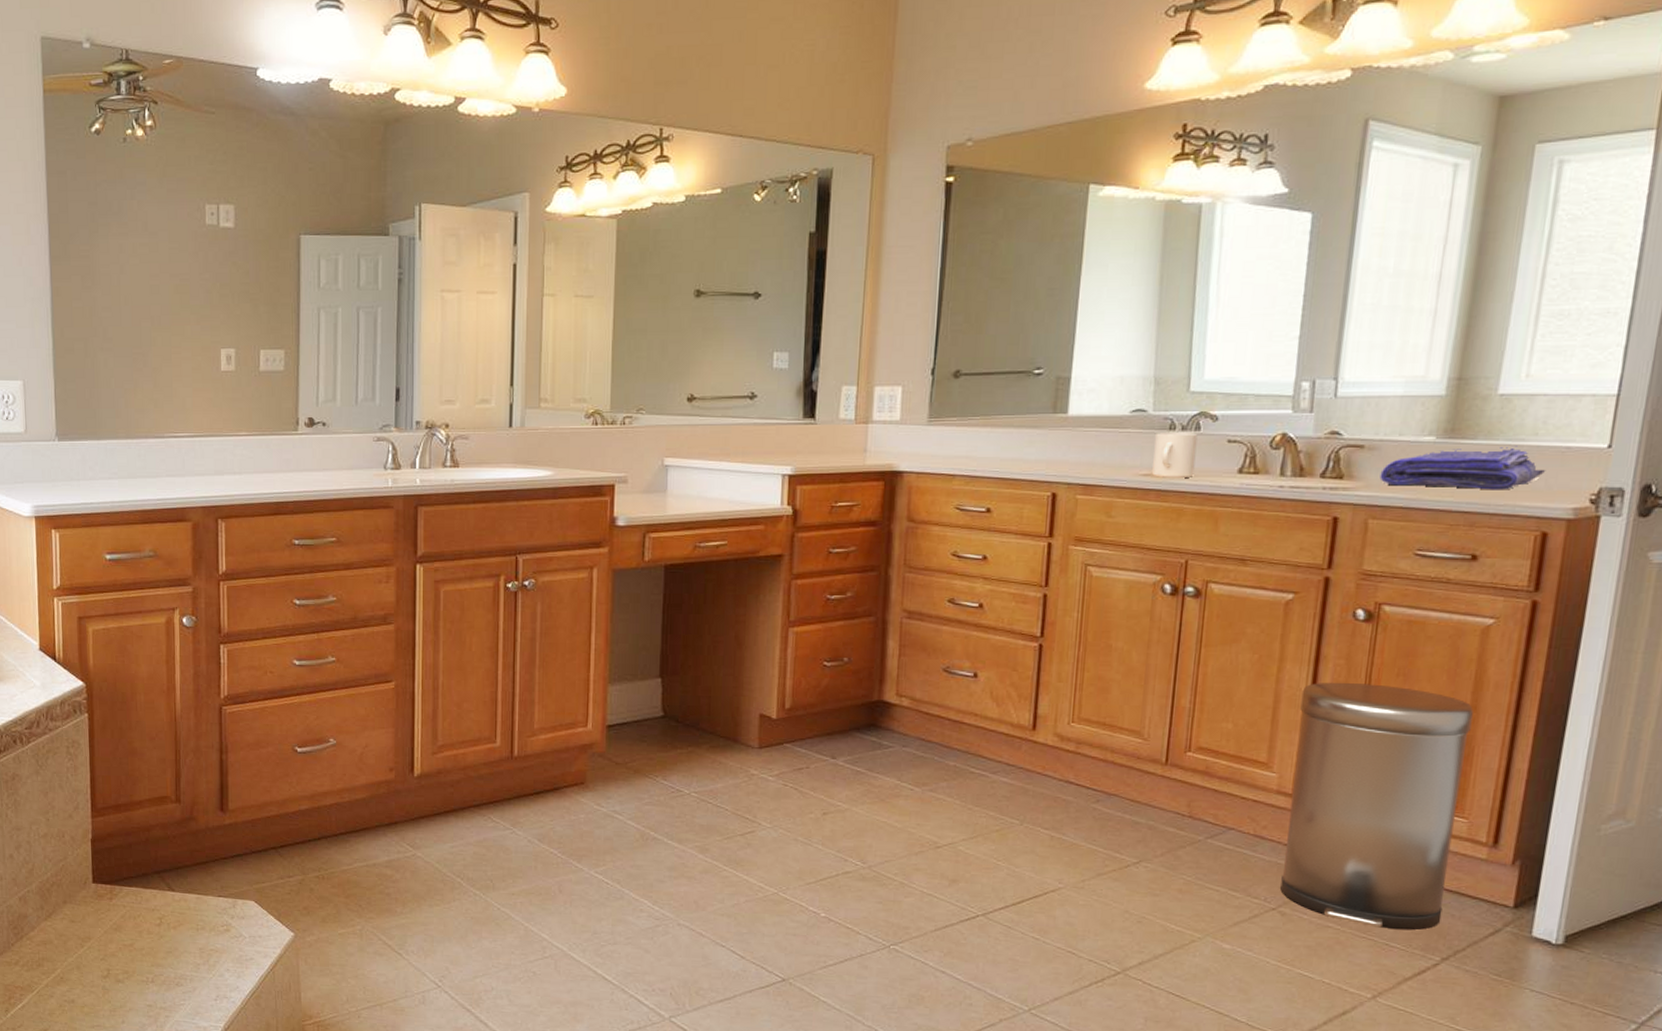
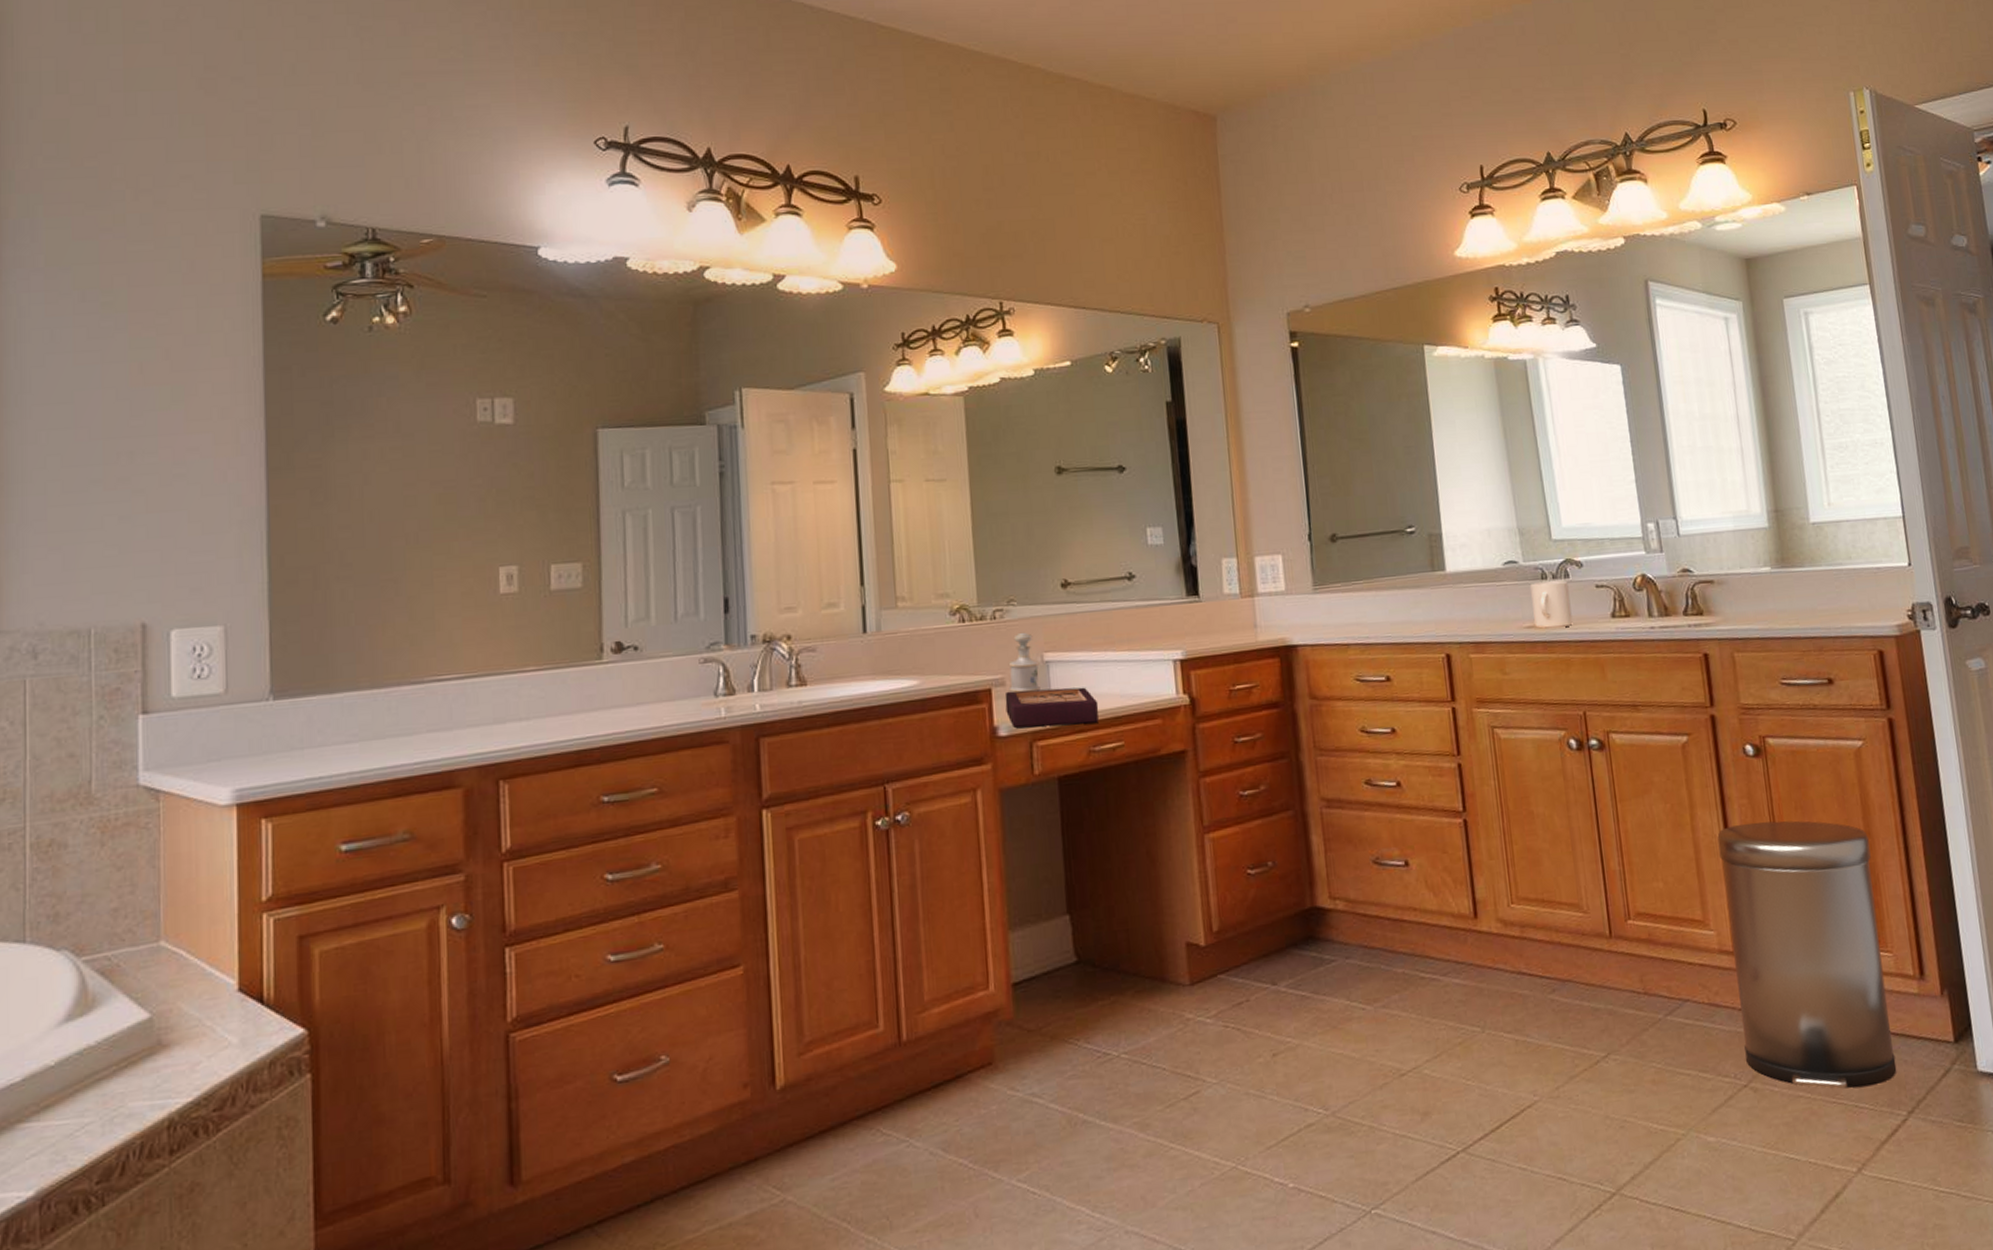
jewelry box: none [625,488,708,522] -> present [1005,687,1099,728]
perfume bottle: none [630,438,660,491] -> present [1008,632,1040,693]
towel: present [1379,446,1546,490] -> none [1733,570,1867,618]

